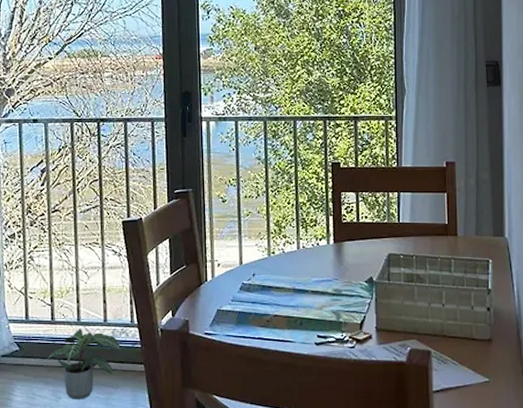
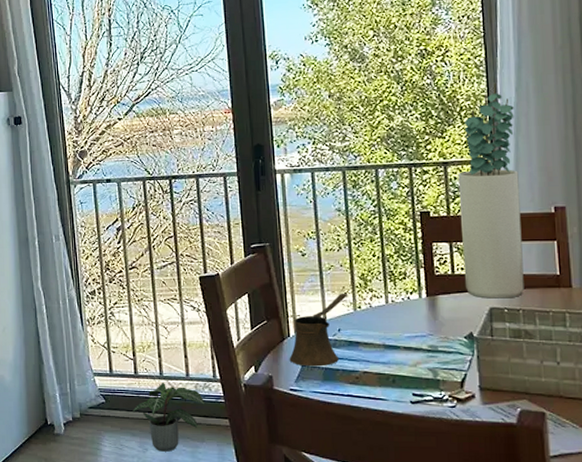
coffee pot: none [205,238,264,311] -> present [289,292,349,367]
vase: none [366,45,418,245] -> present [458,82,524,299]

